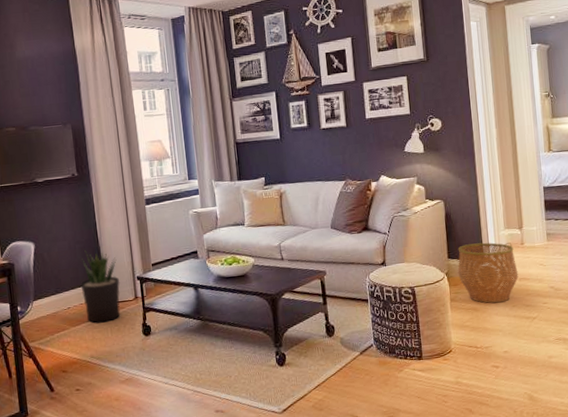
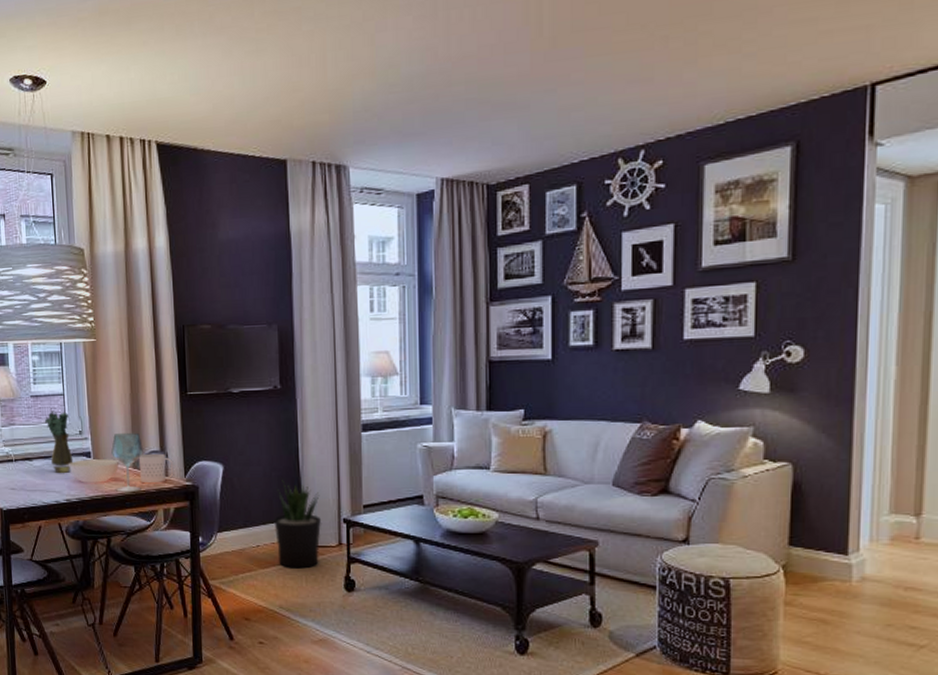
basket: present [457,242,519,304] -> none [802,529,904,618]

